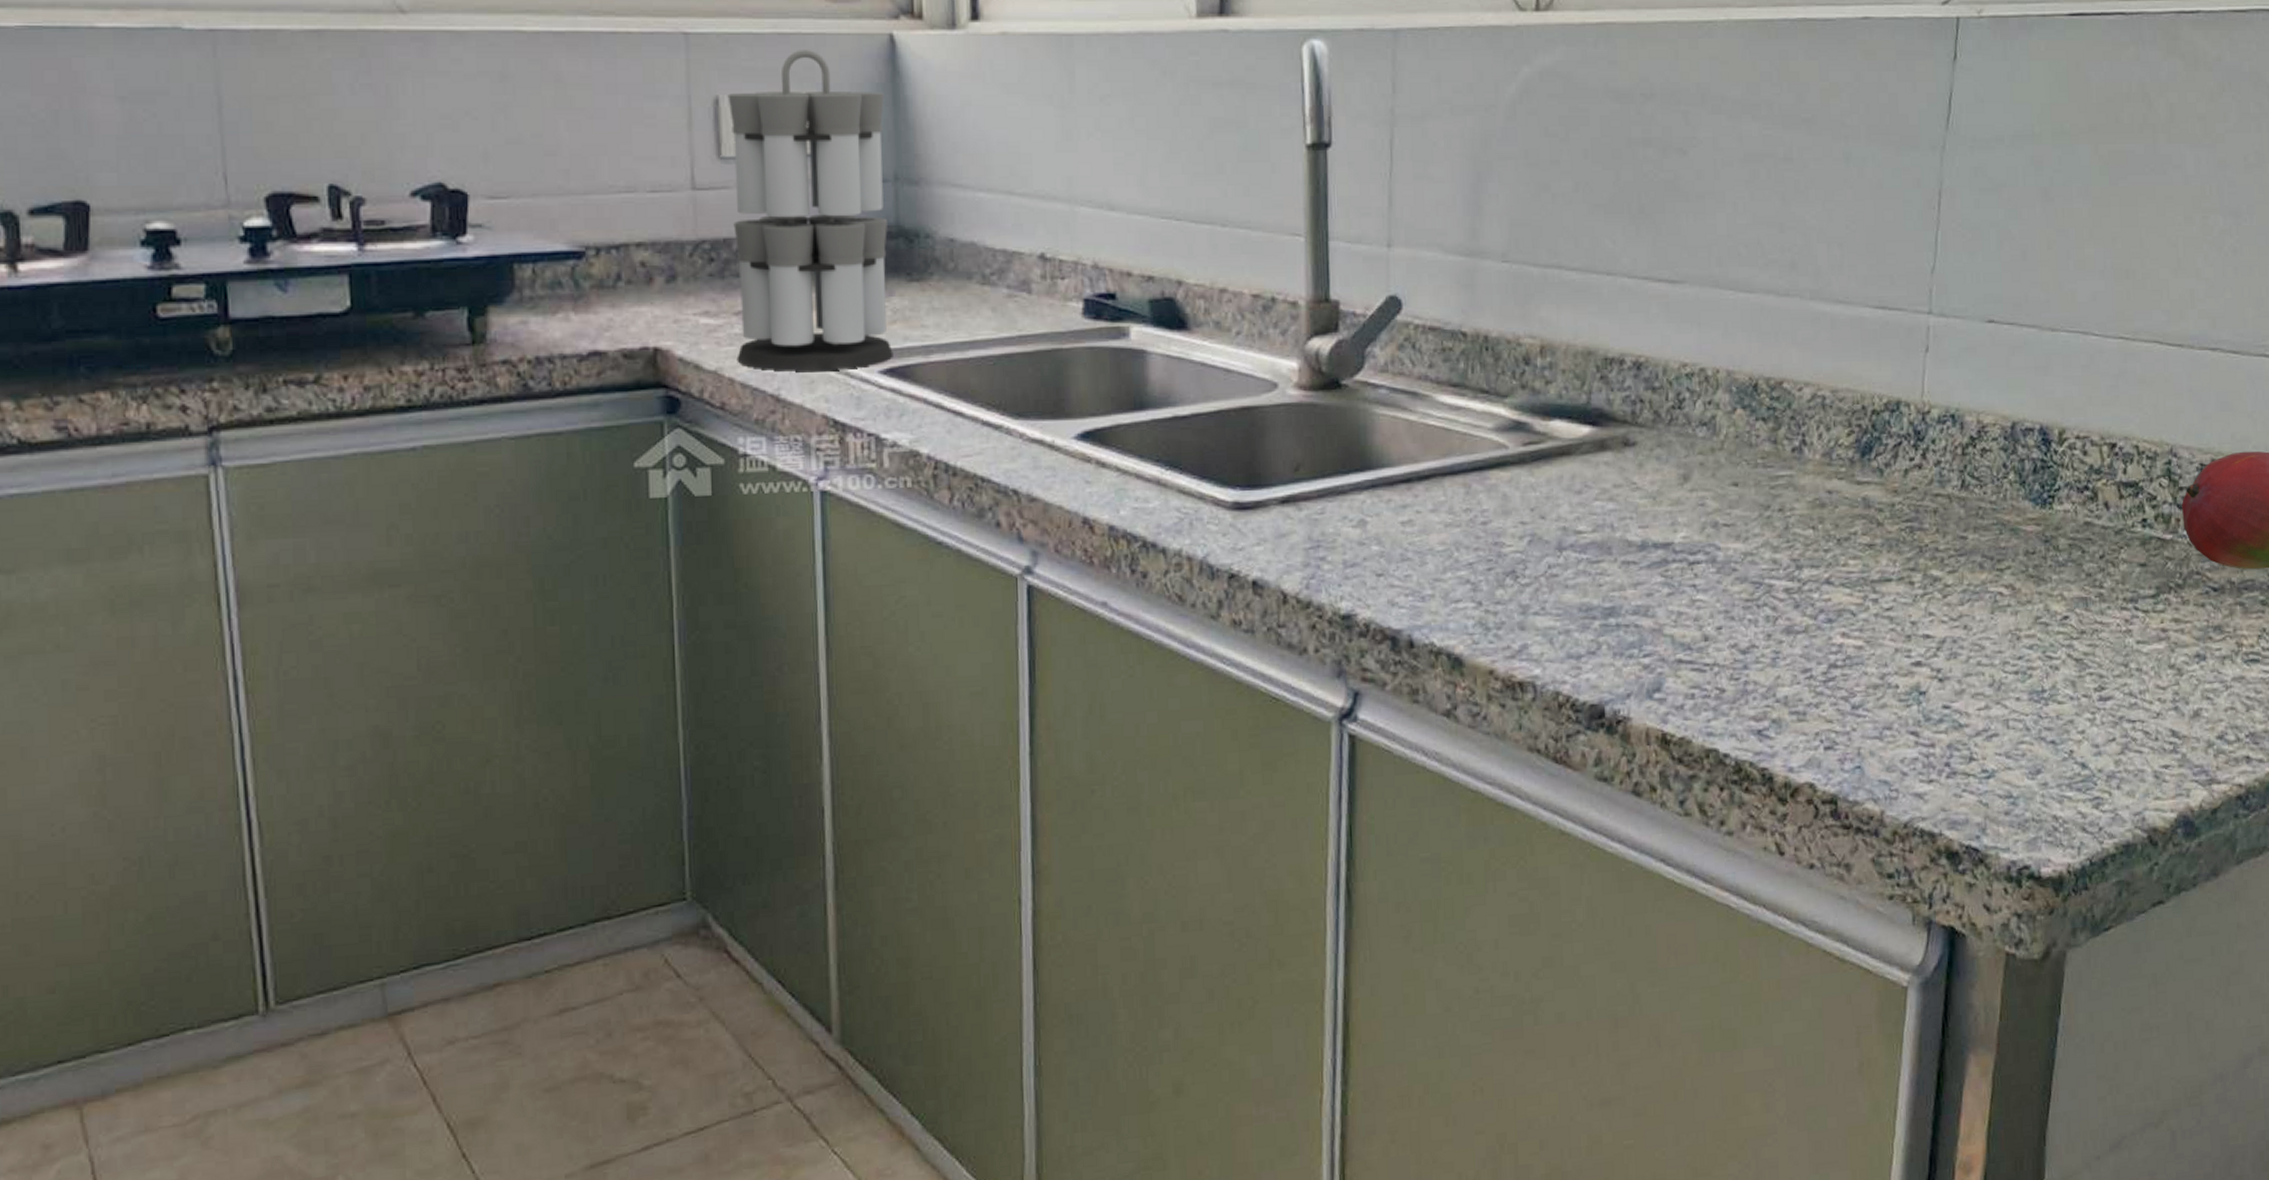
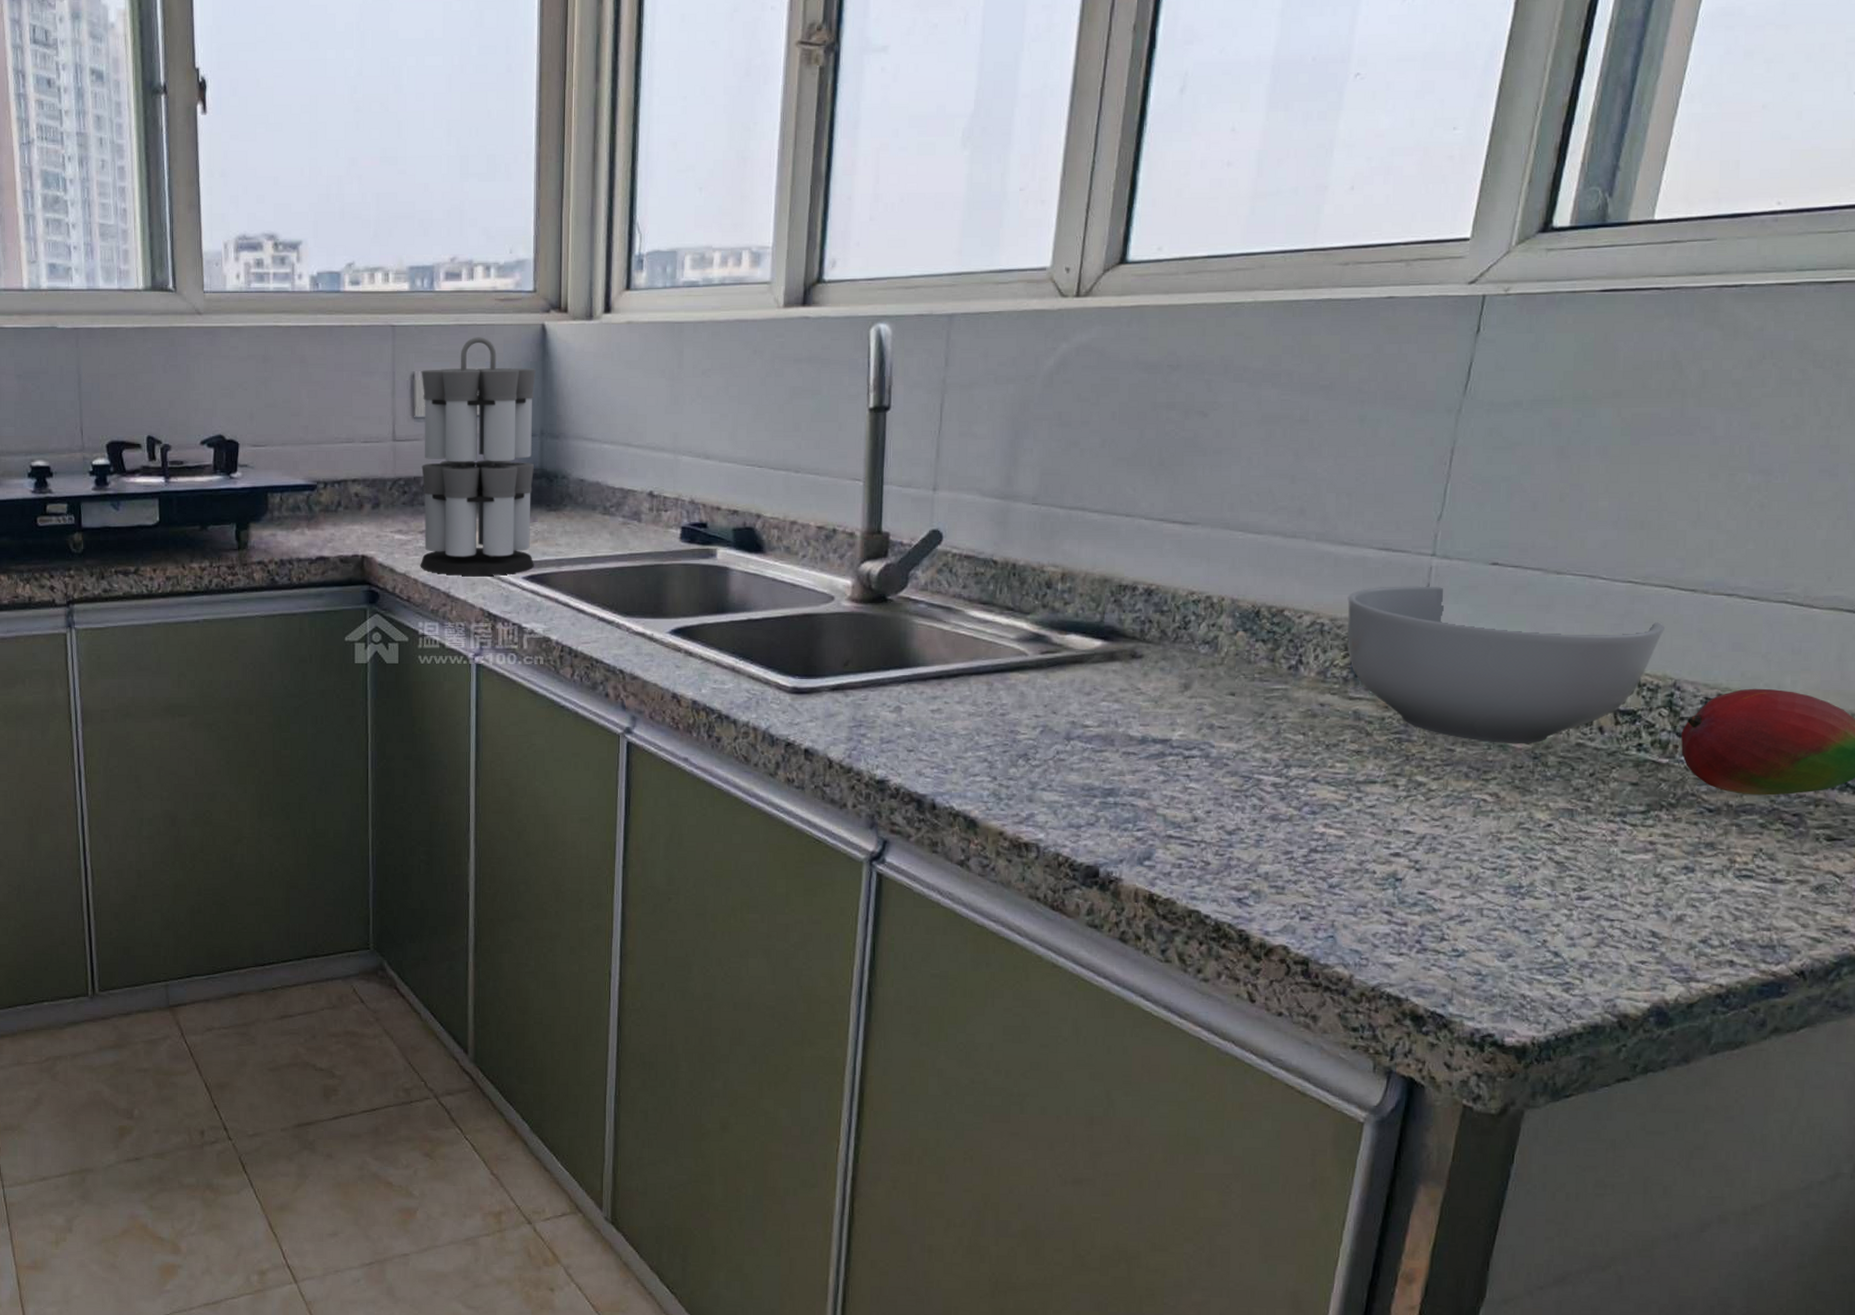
bowl: none [1847,348,2157,527] -> present [1347,586,1665,743]

